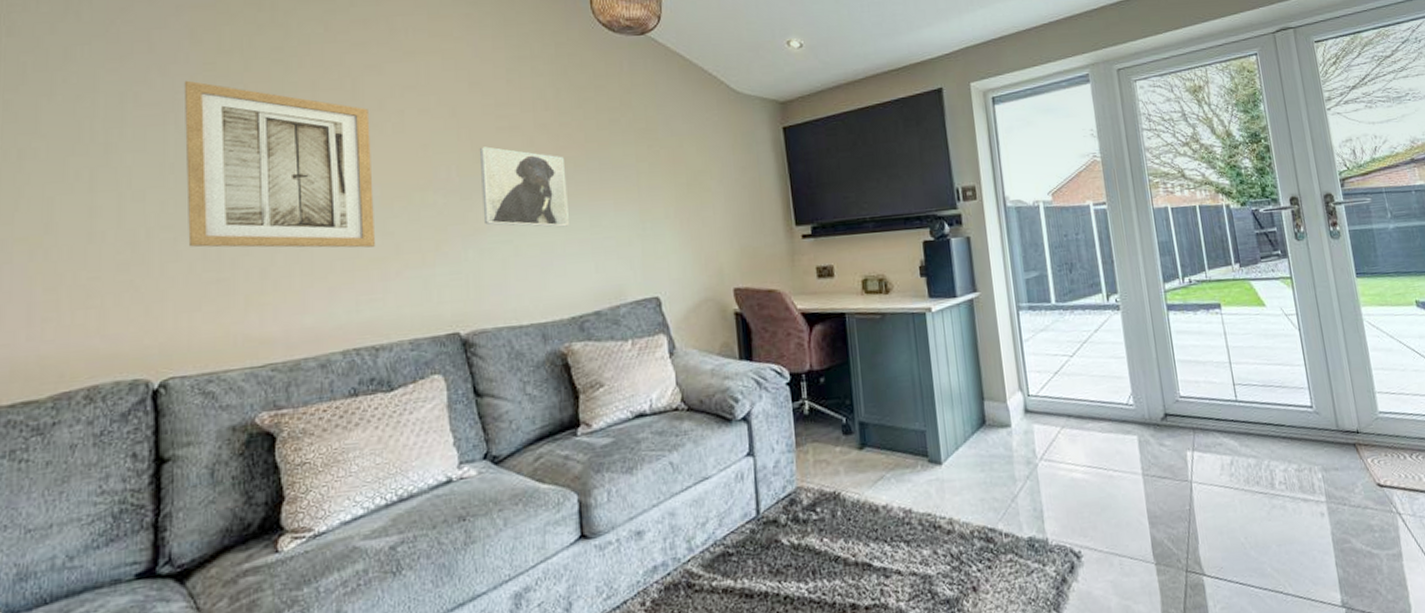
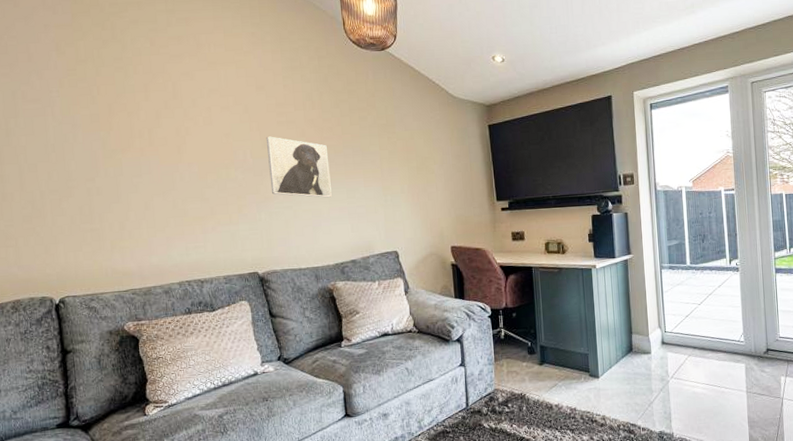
wall art: present [184,80,375,248] -> none [55,82,196,209]

